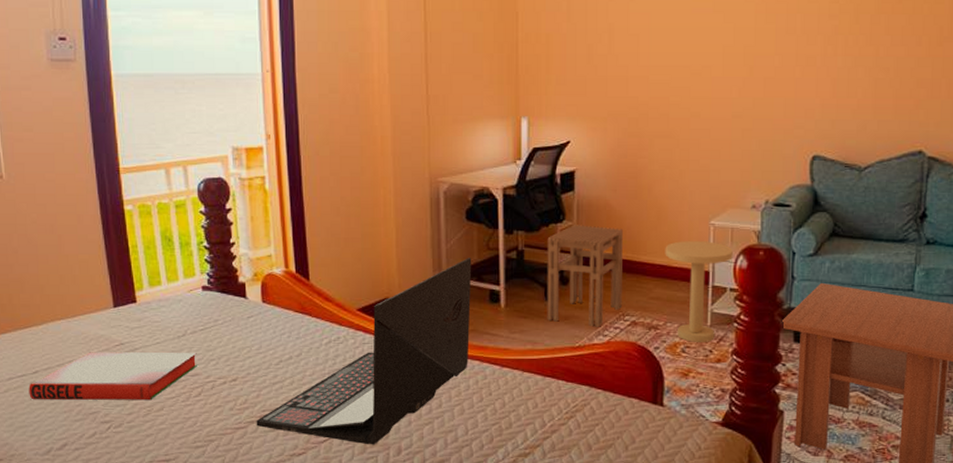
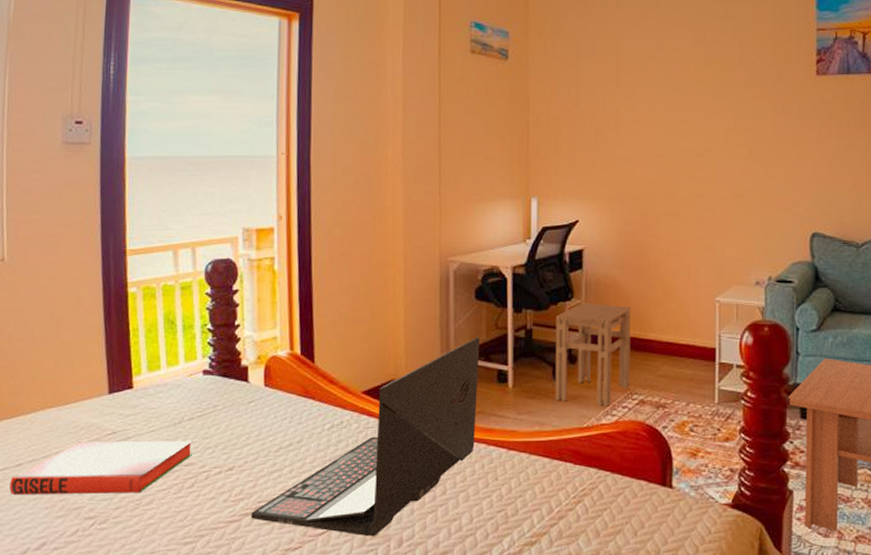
side table: present [665,241,733,342] -> none [672,318,738,421]

